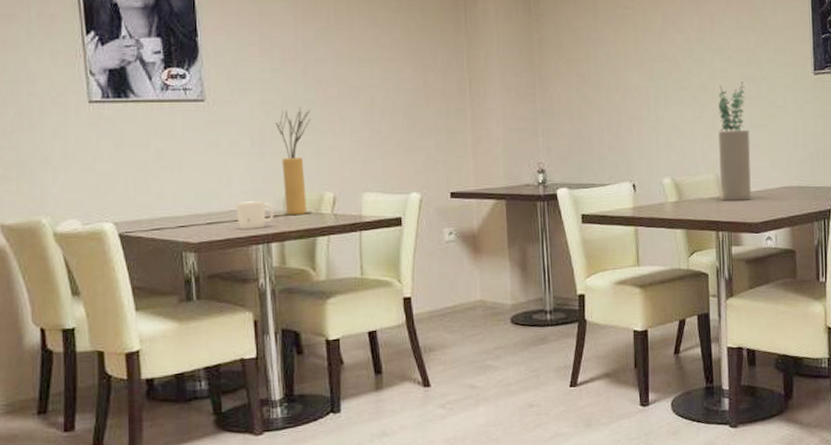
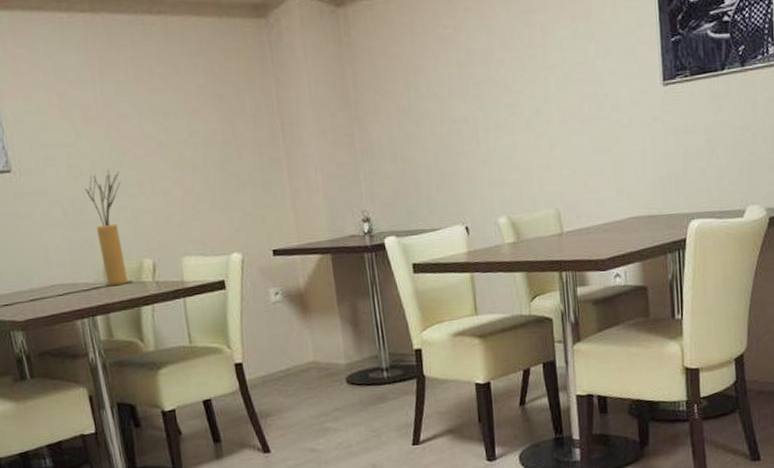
mug: present [236,201,274,229] -> none [56,273,96,304]
vase: present [718,82,751,202] -> none [555,101,596,239]

